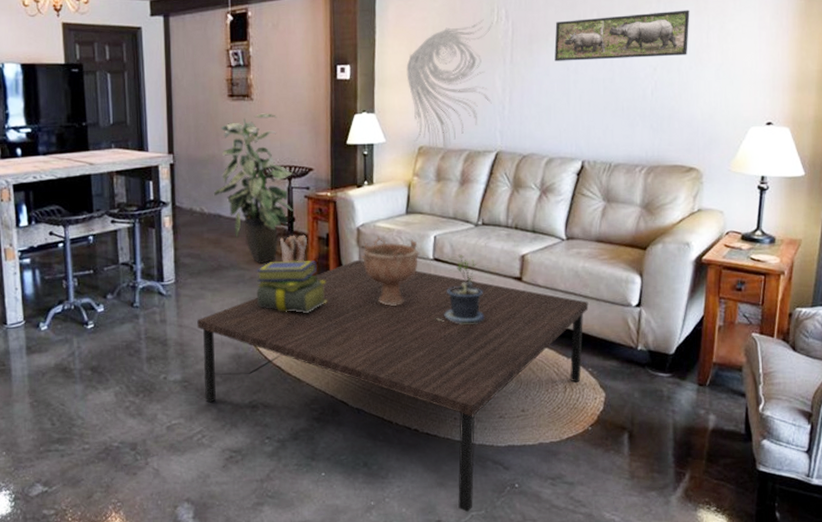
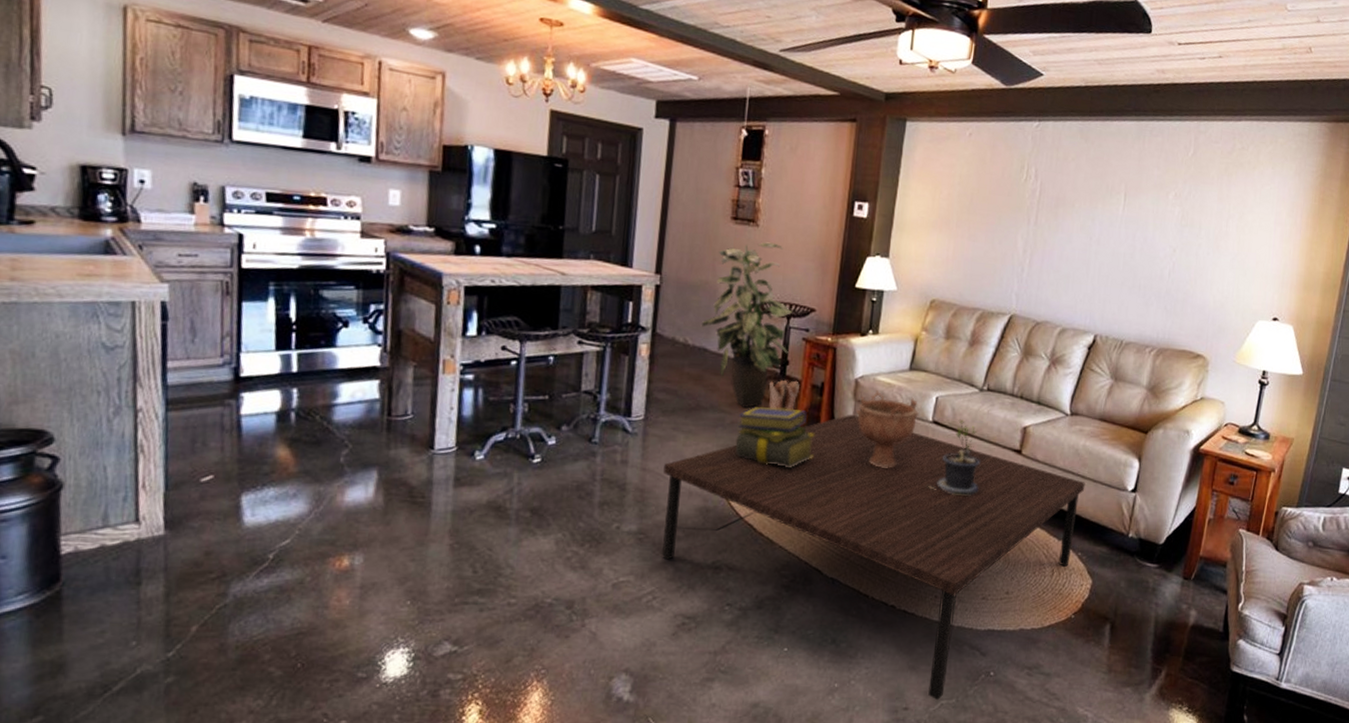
wall sculpture: present [406,18,493,152] -> none [927,174,1022,309]
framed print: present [554,10,690,61] -> none [1079,188,1213,240]

